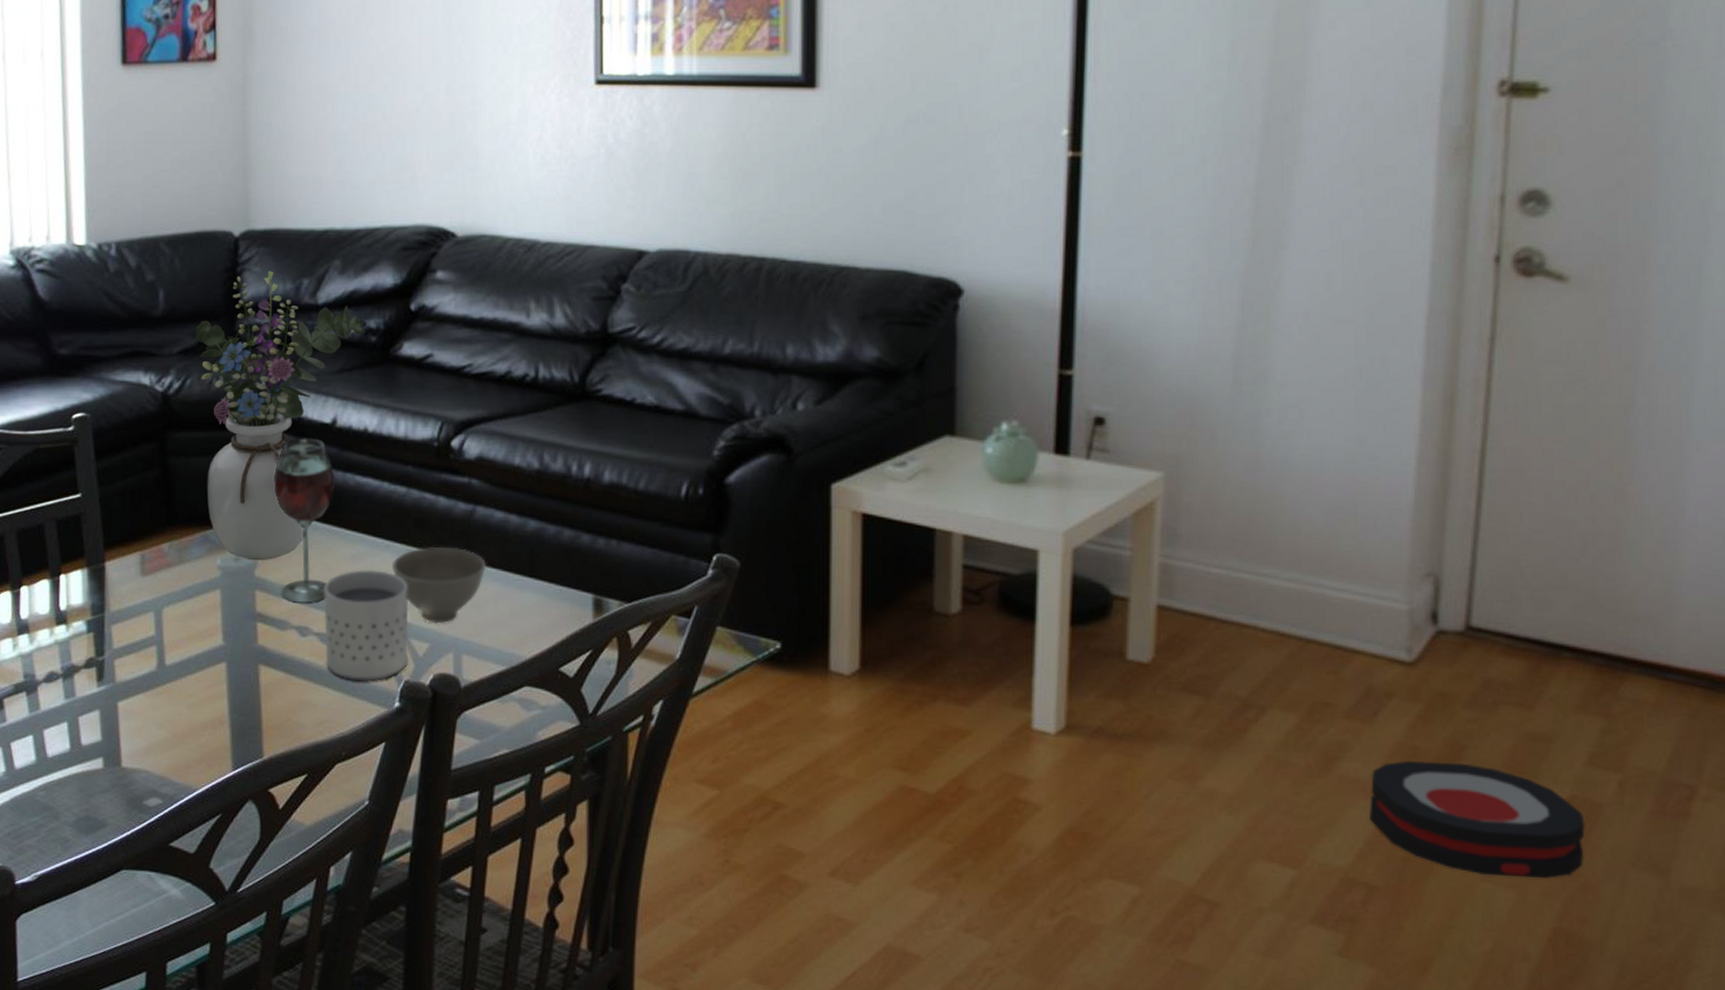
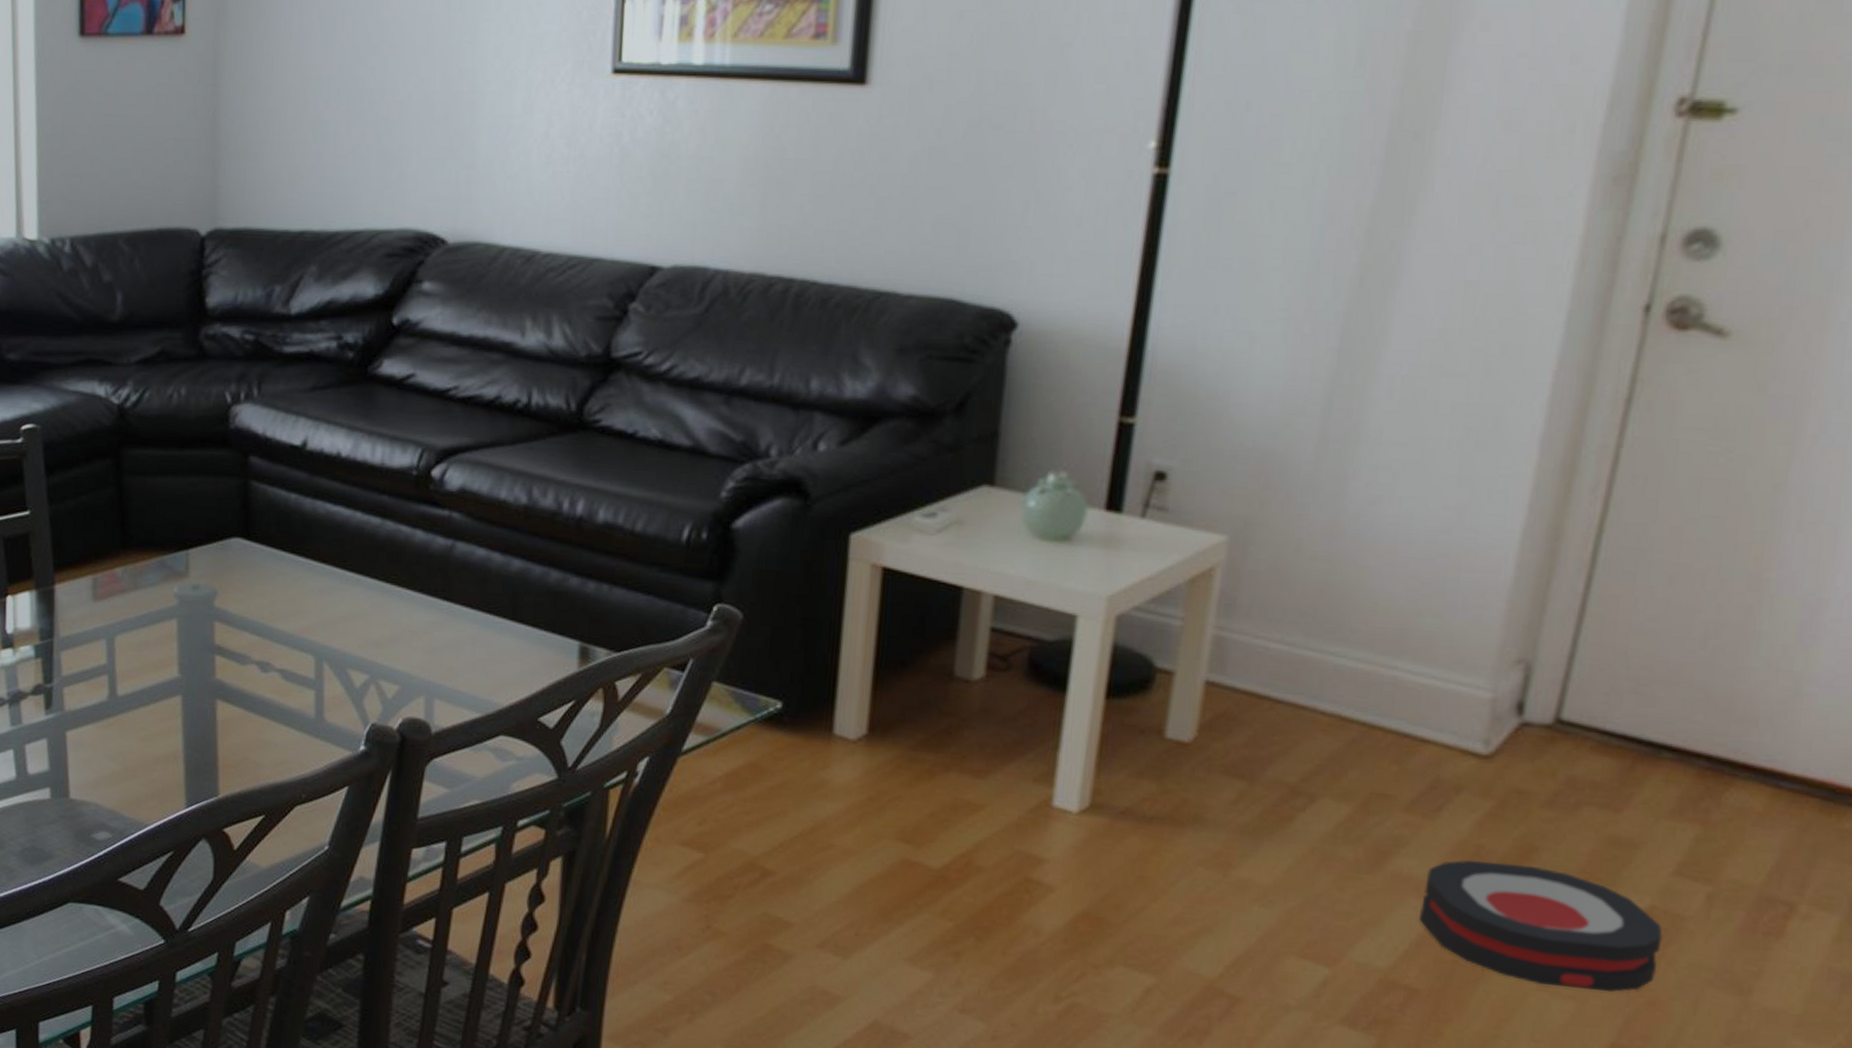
bouquet: present [194,271,365,561] -> none [154,275,342,591]
wineglass: present [274,438,335,603] -> none [237,460,303,637]
mug: present [324,569,409,681] -> none [287,604,379,722]
bowl: present [391,546,487,624] -> none [361,582,465,665]

